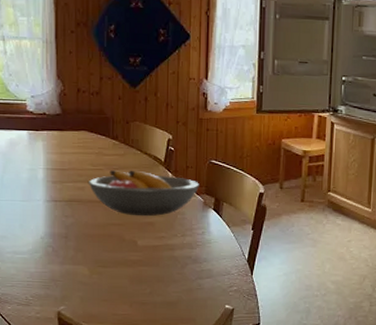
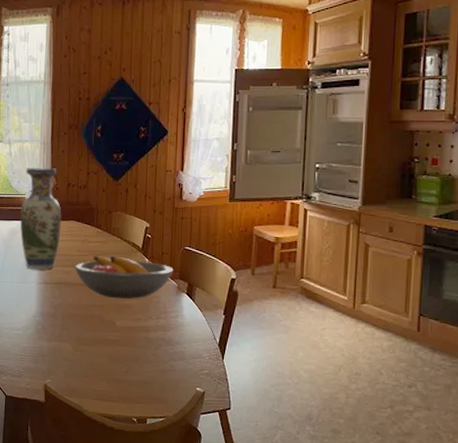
vase: none [20,69,71,186] -> present [20,168,62,270]

